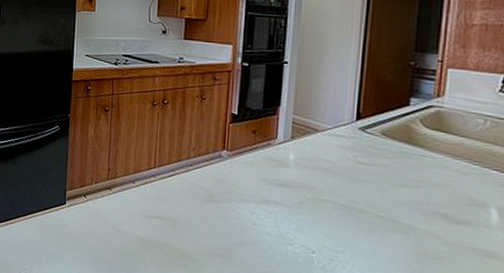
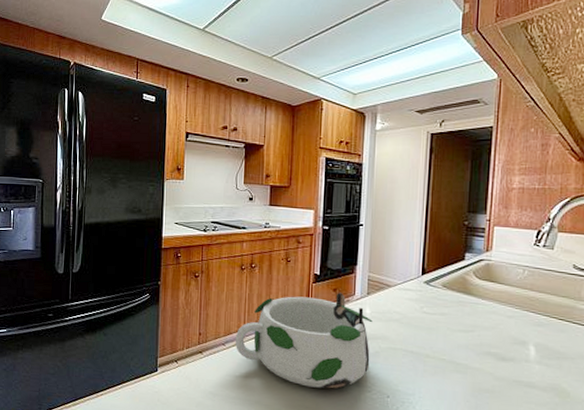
bowl: none [144,135,297,238] -> present [235,293,373,389]

